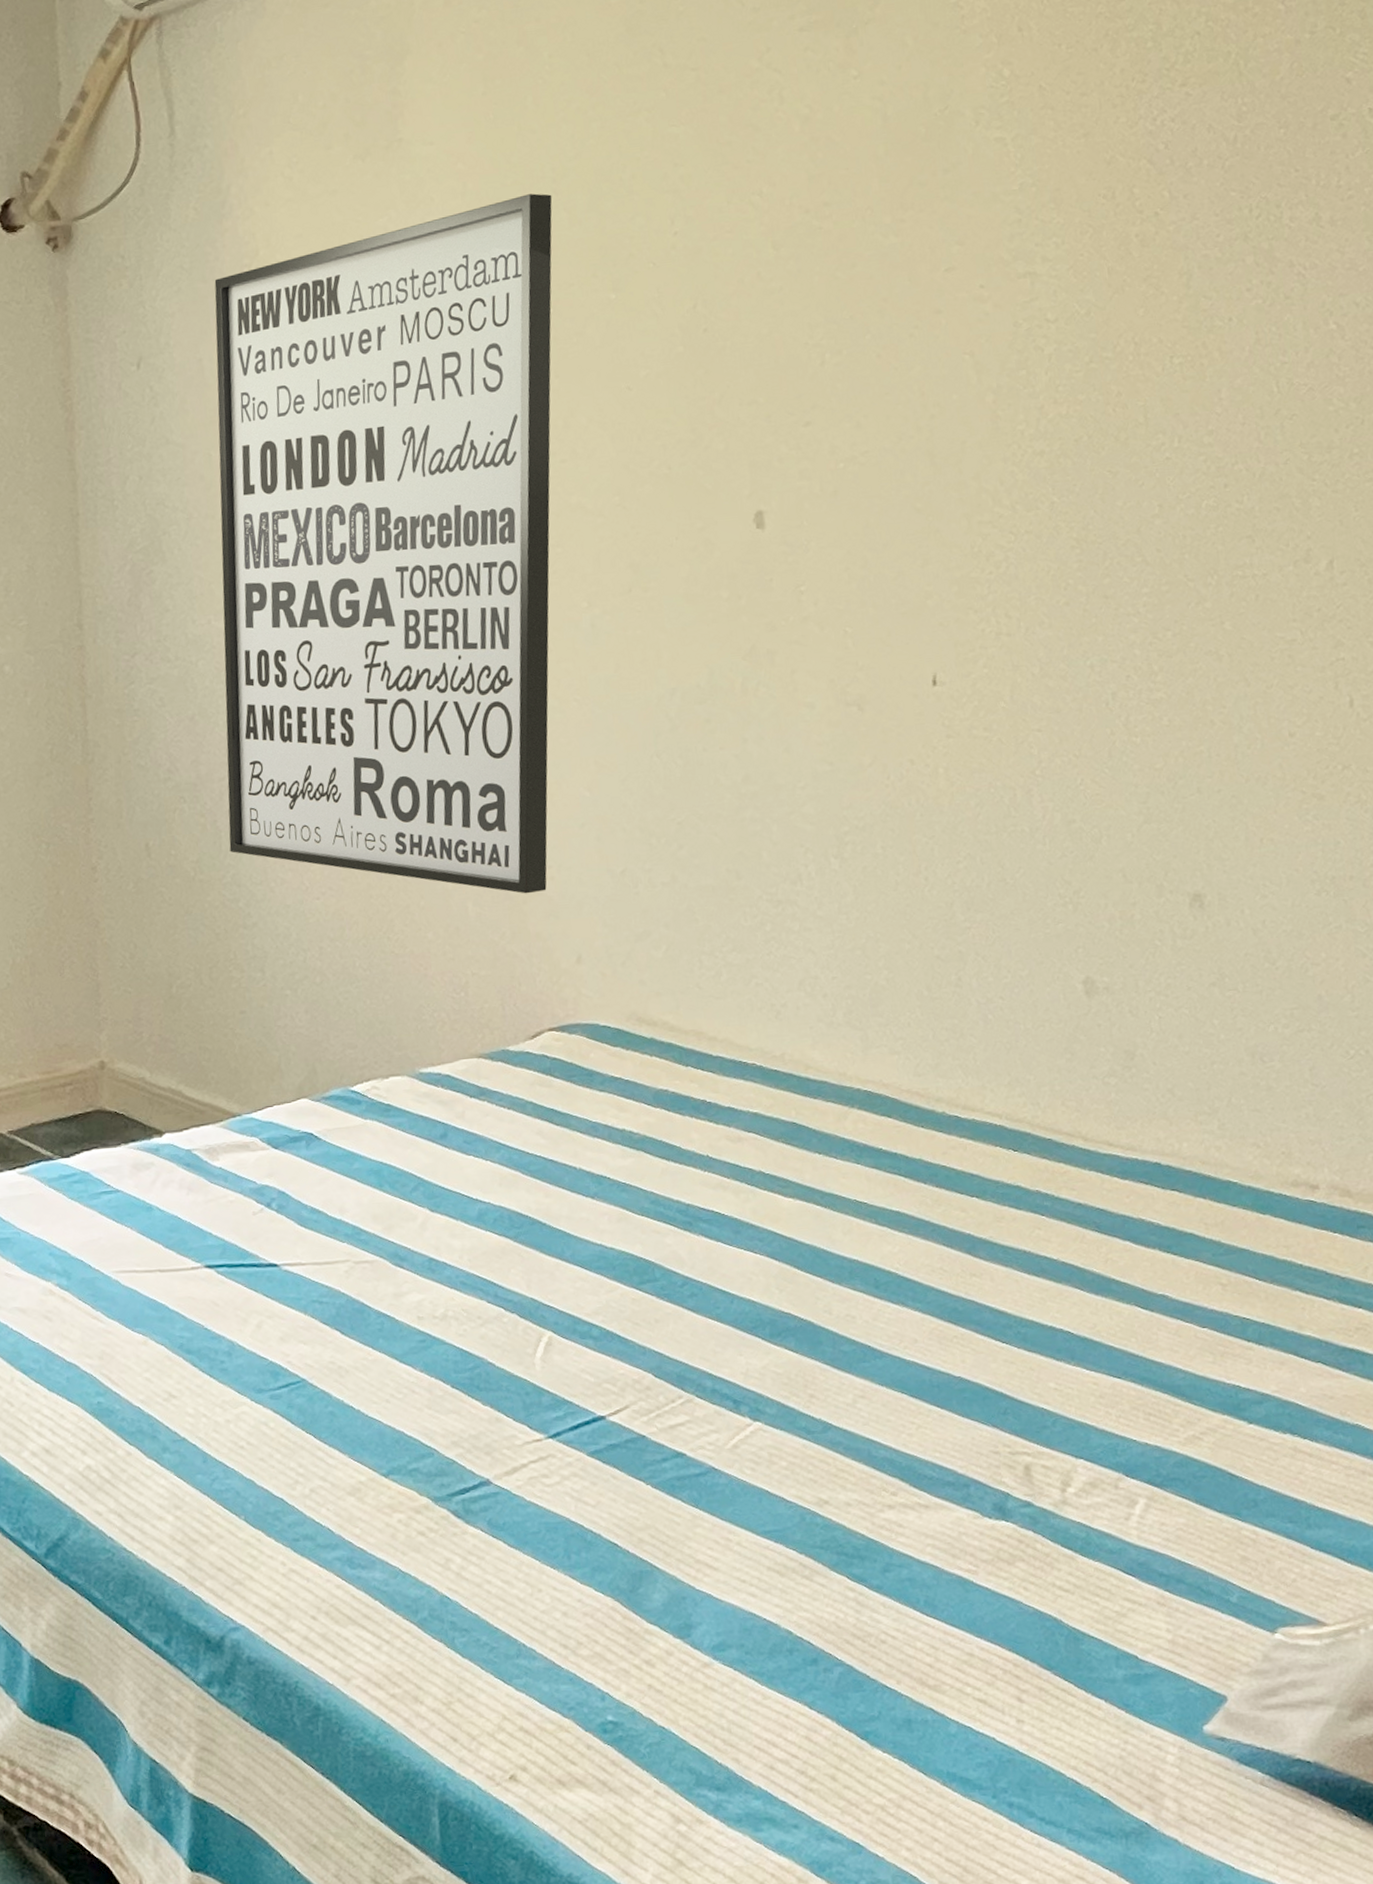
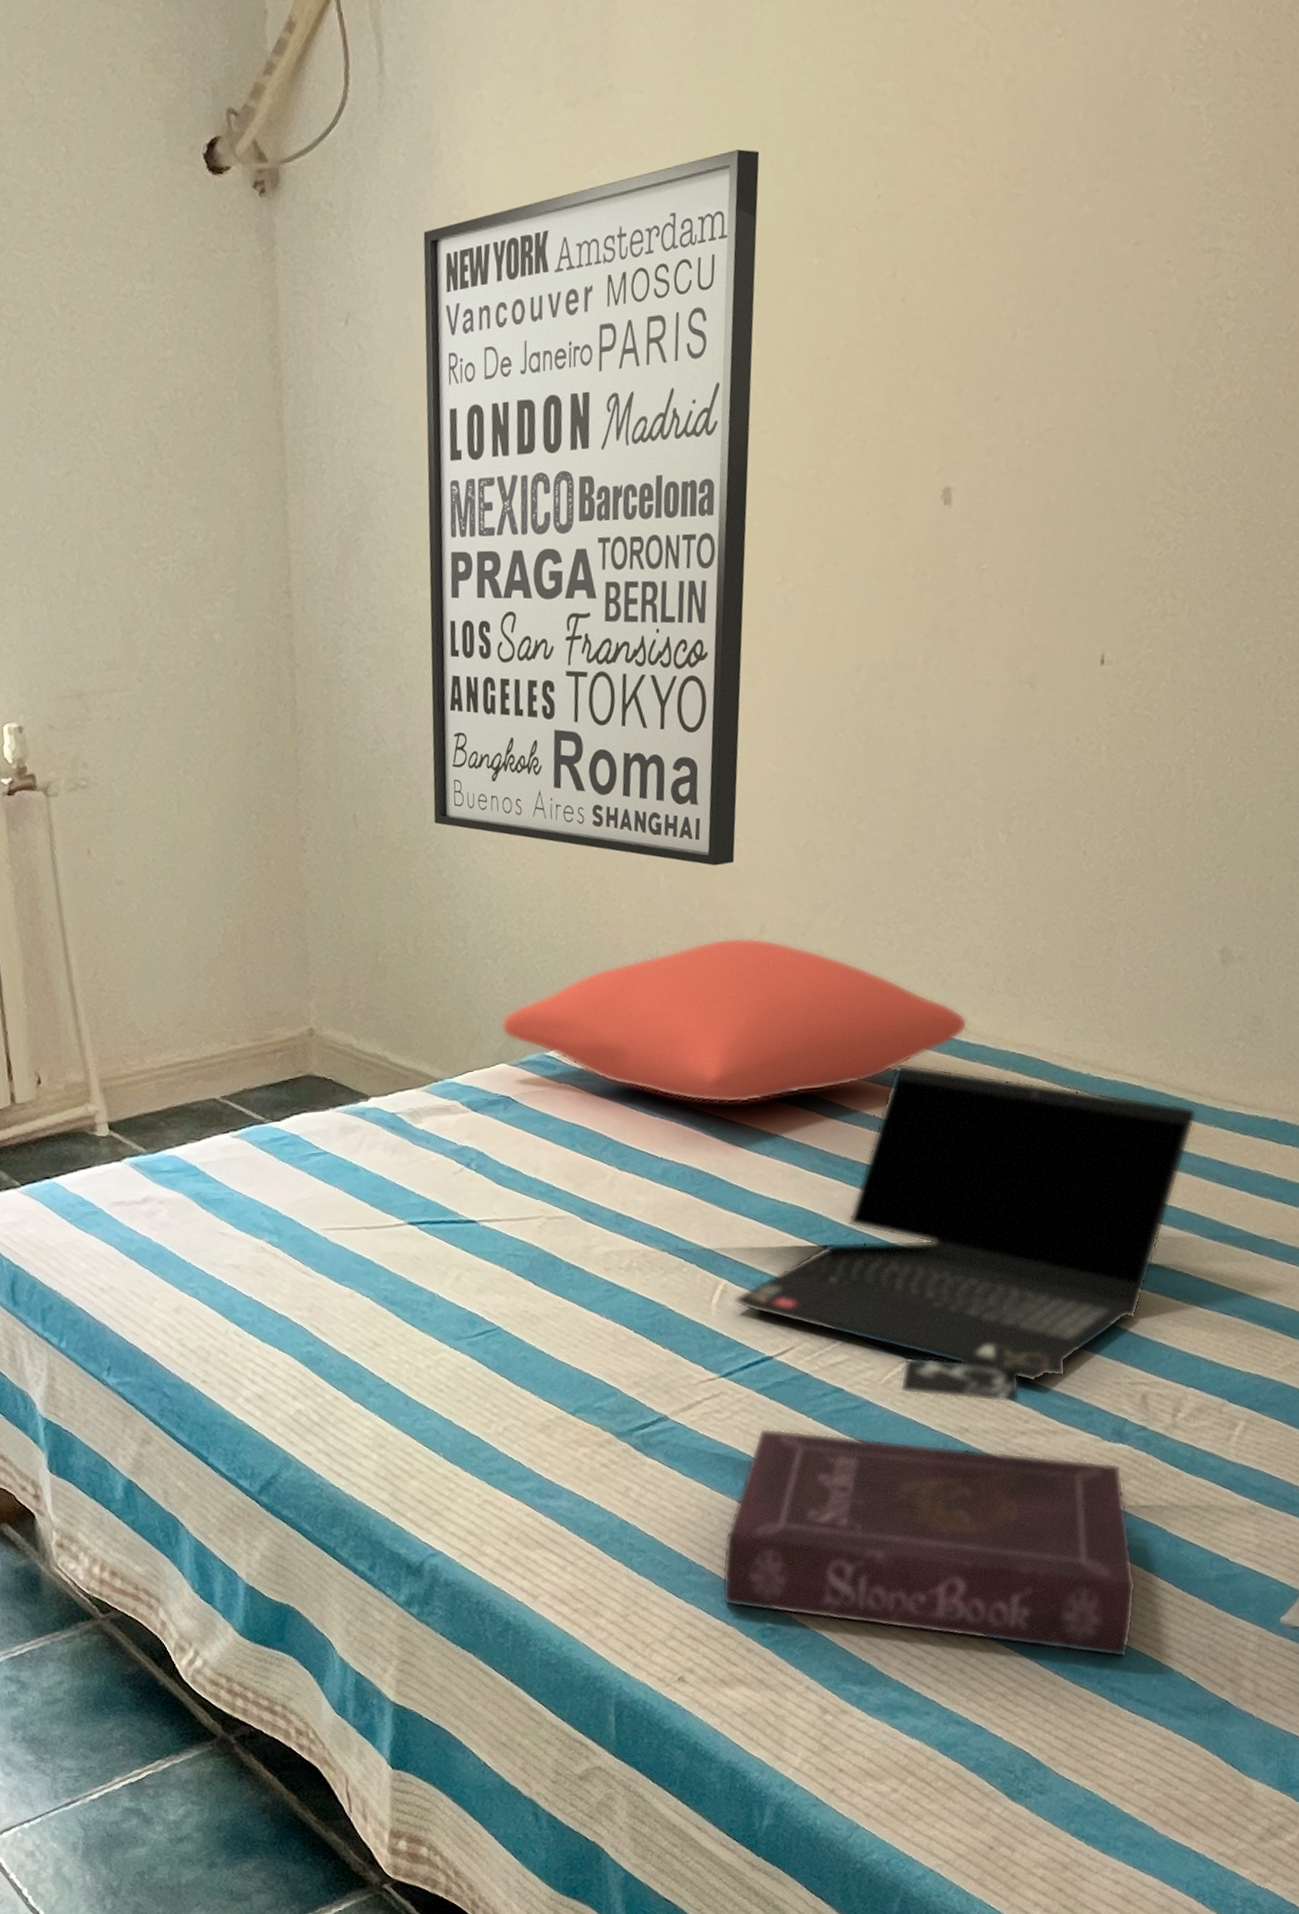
cushion: none [301,967,807,1142] -> present [500,937,968,1104]
book: none [555,1408,1032,1768] -> present [721,1346,1136,1658]
laptop computer: none [560,1100,1069,1450] -> present [734,1063,1198,1383]

